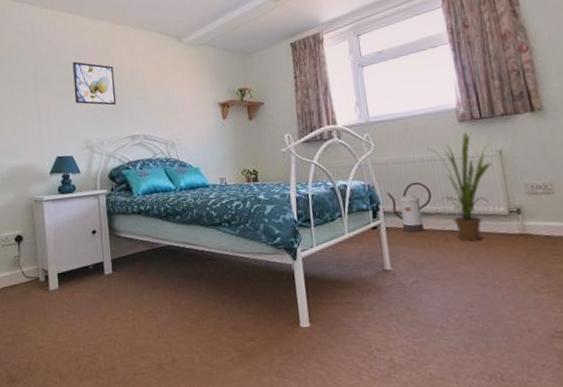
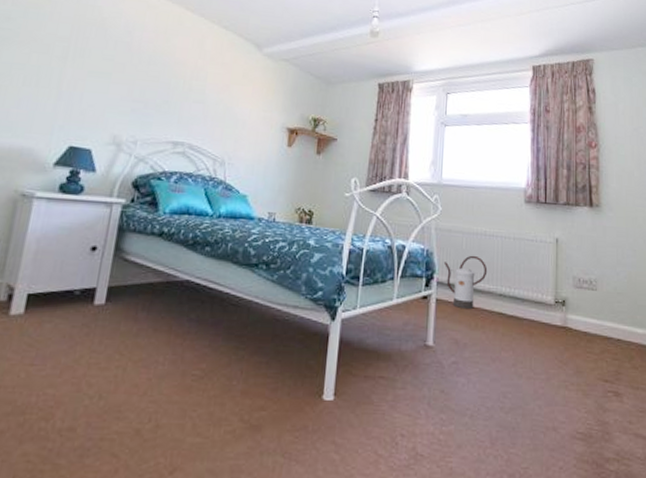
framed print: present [72,61,117,106] -> none [113,39,172,102]
house plant: present [426,131,493,242] -> none [490,213,550,329]

